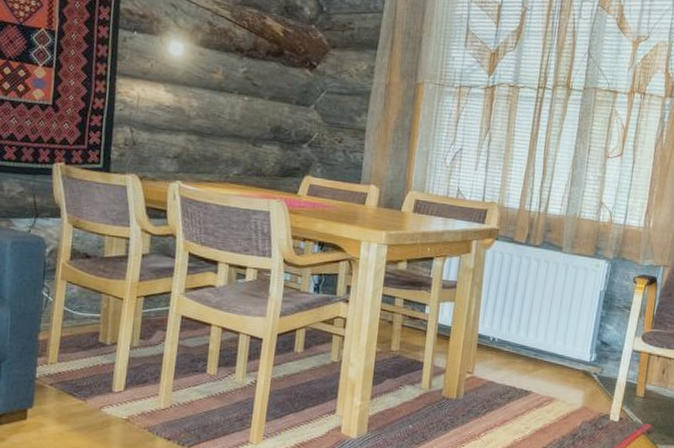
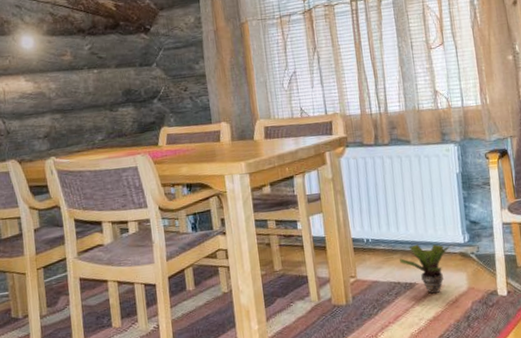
potted plant: none [520,353,575,407] -> present [399,244,450,294]

